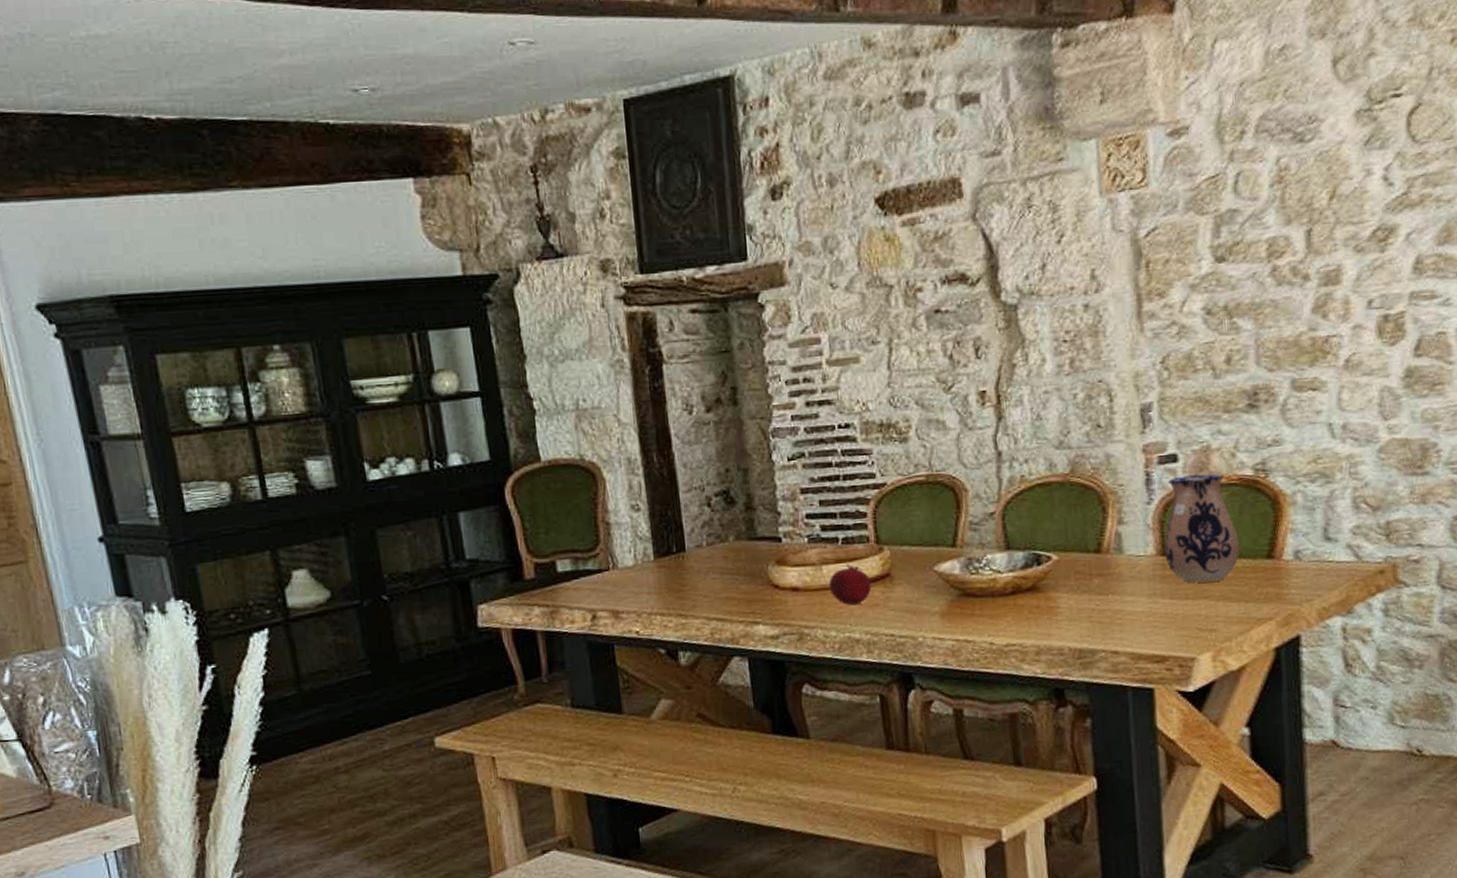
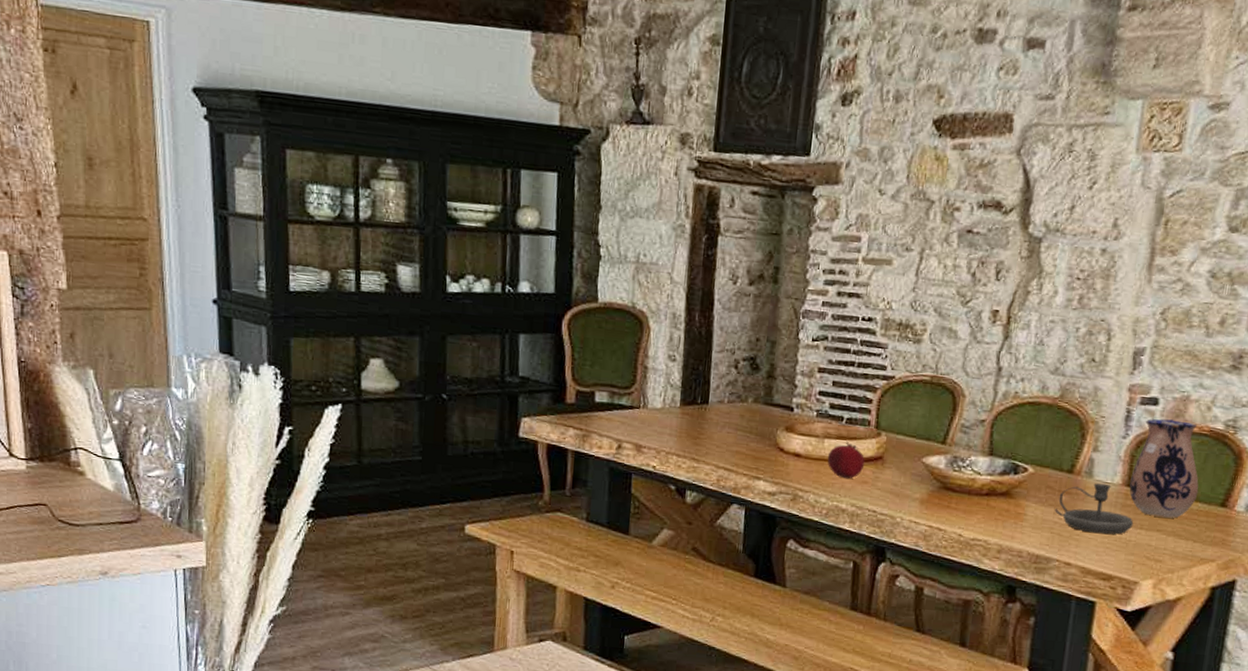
candlestick: none [1089,558,1178,614] -> present [1055,483,1134,534]

